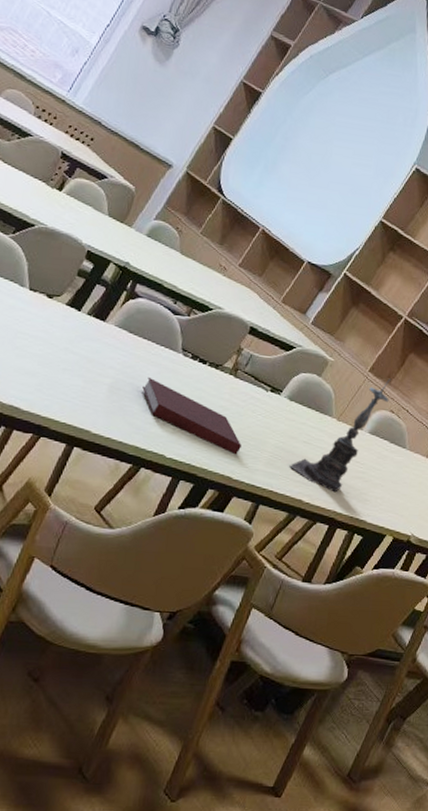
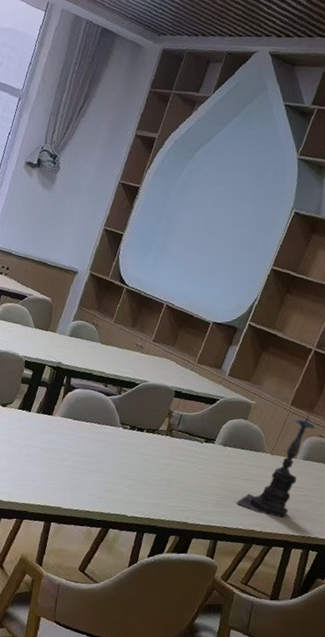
notebook: present [142,376,241,455] -> none [95,452,190,503]

